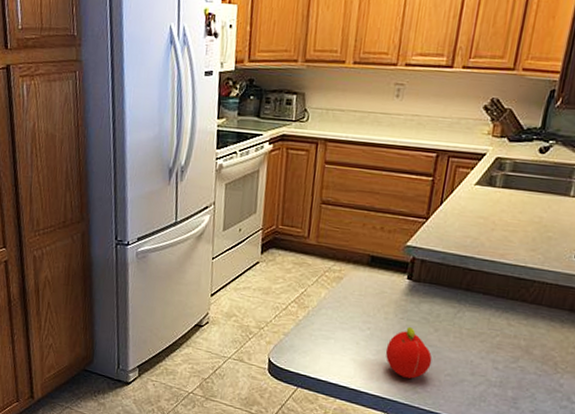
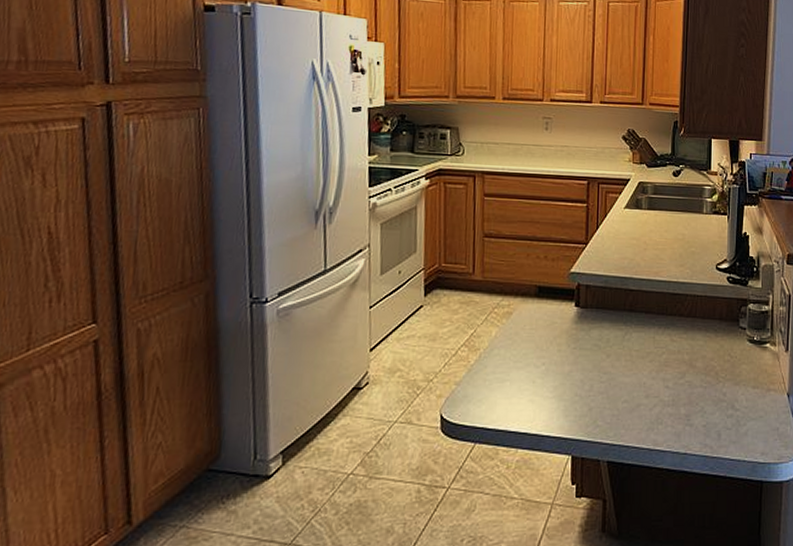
fruit: present [385,327,432,379] -> none [562,357,608,412]

